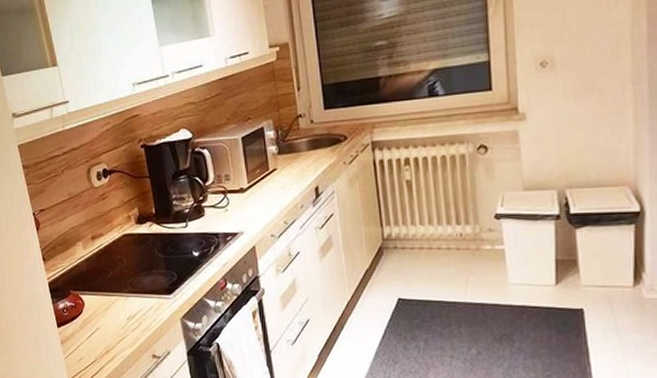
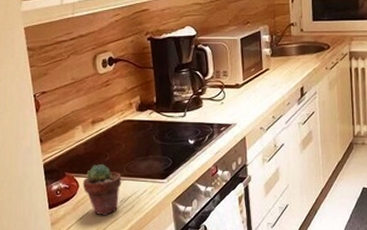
potted succulent: none [87,281,127,334] -> present [82,164,122,216]

